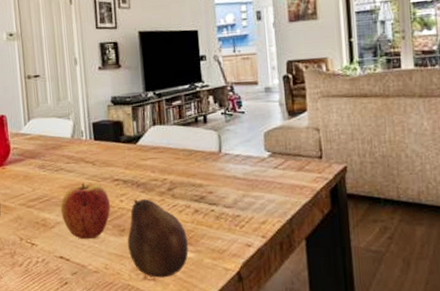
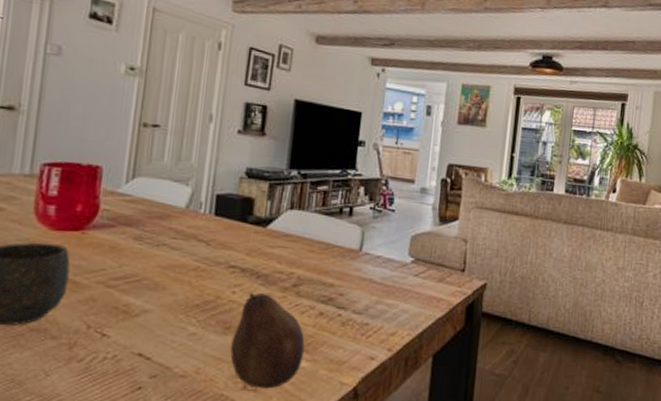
apple: present [60,183,111,240] -> none [151,265,220,336]

